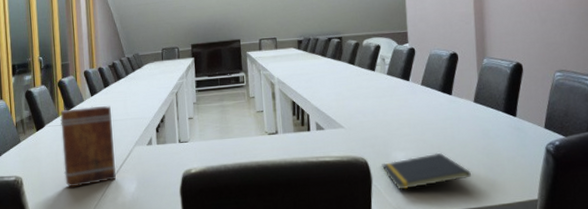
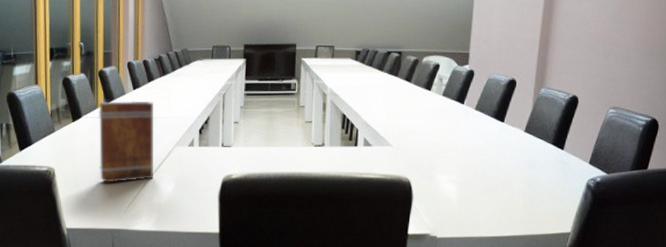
notepad: present [382,152,471,190] -> none [424,179,511,213]

